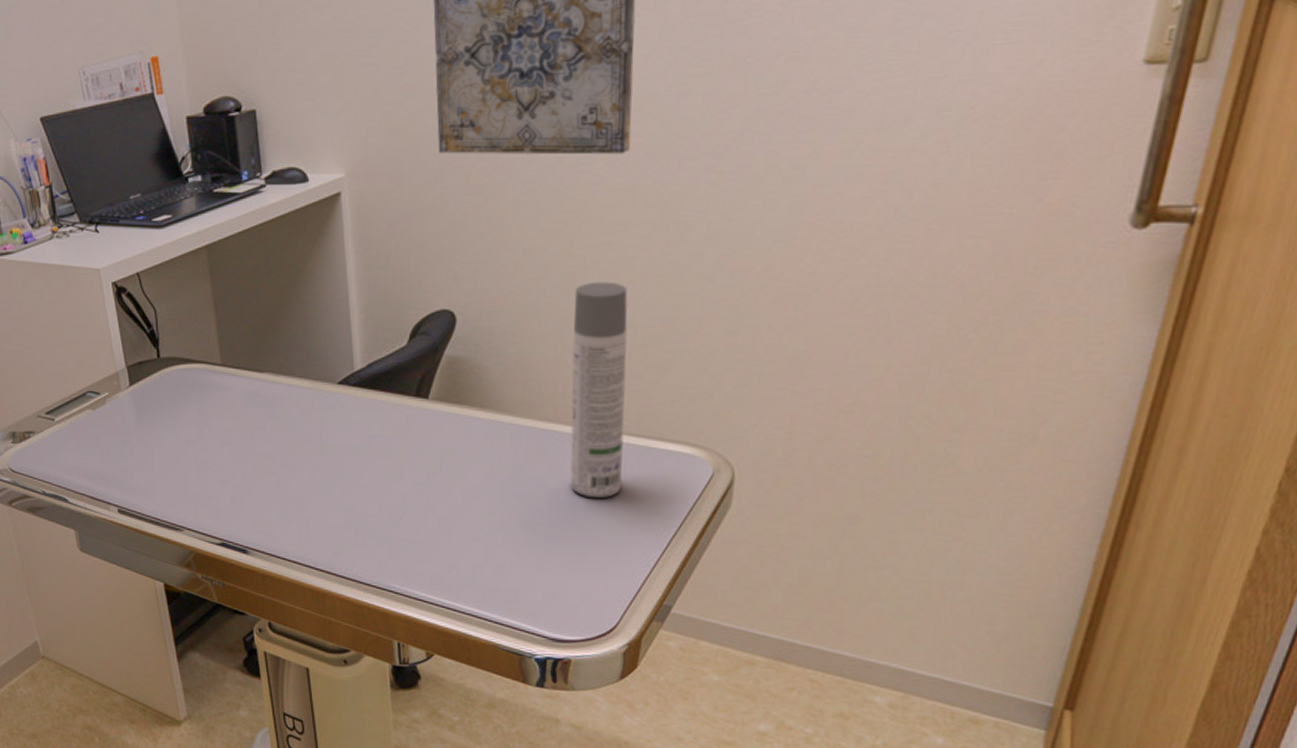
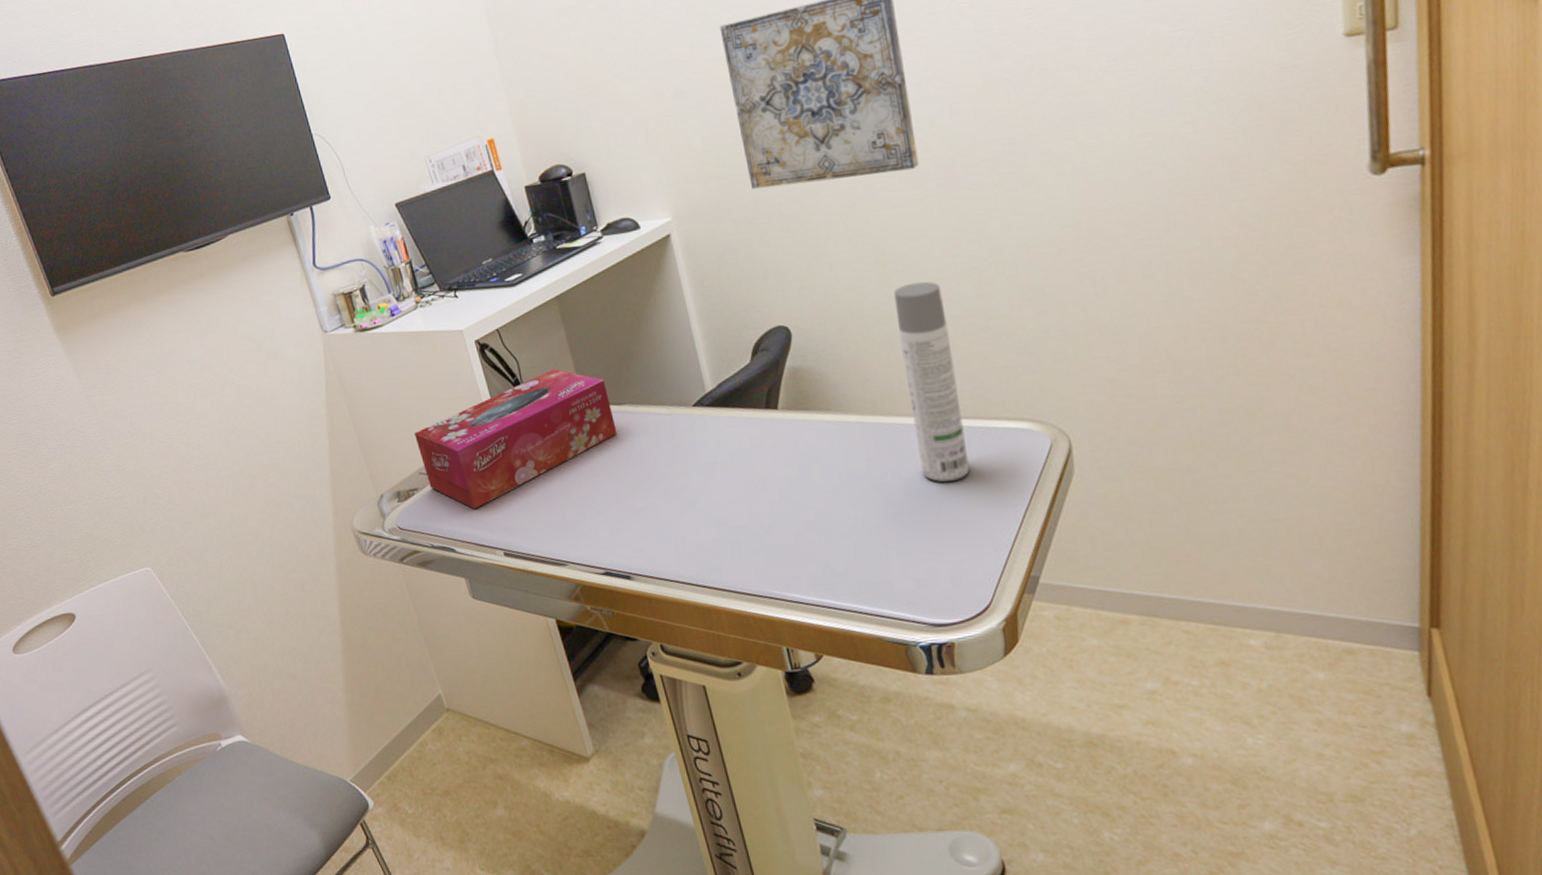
tissue box: none [37,324,253,462] -> present [415,369,617,510]

